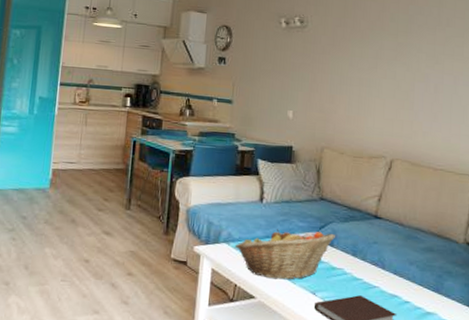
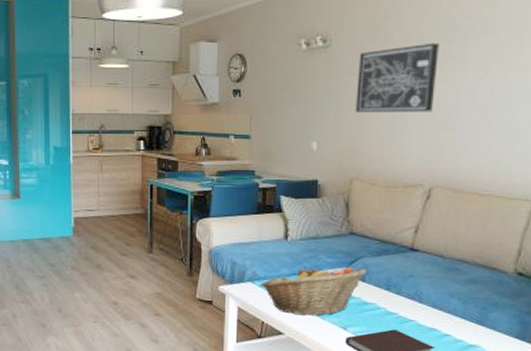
wall art: none [327,32,398,92] -> present [355,42,439,113]

